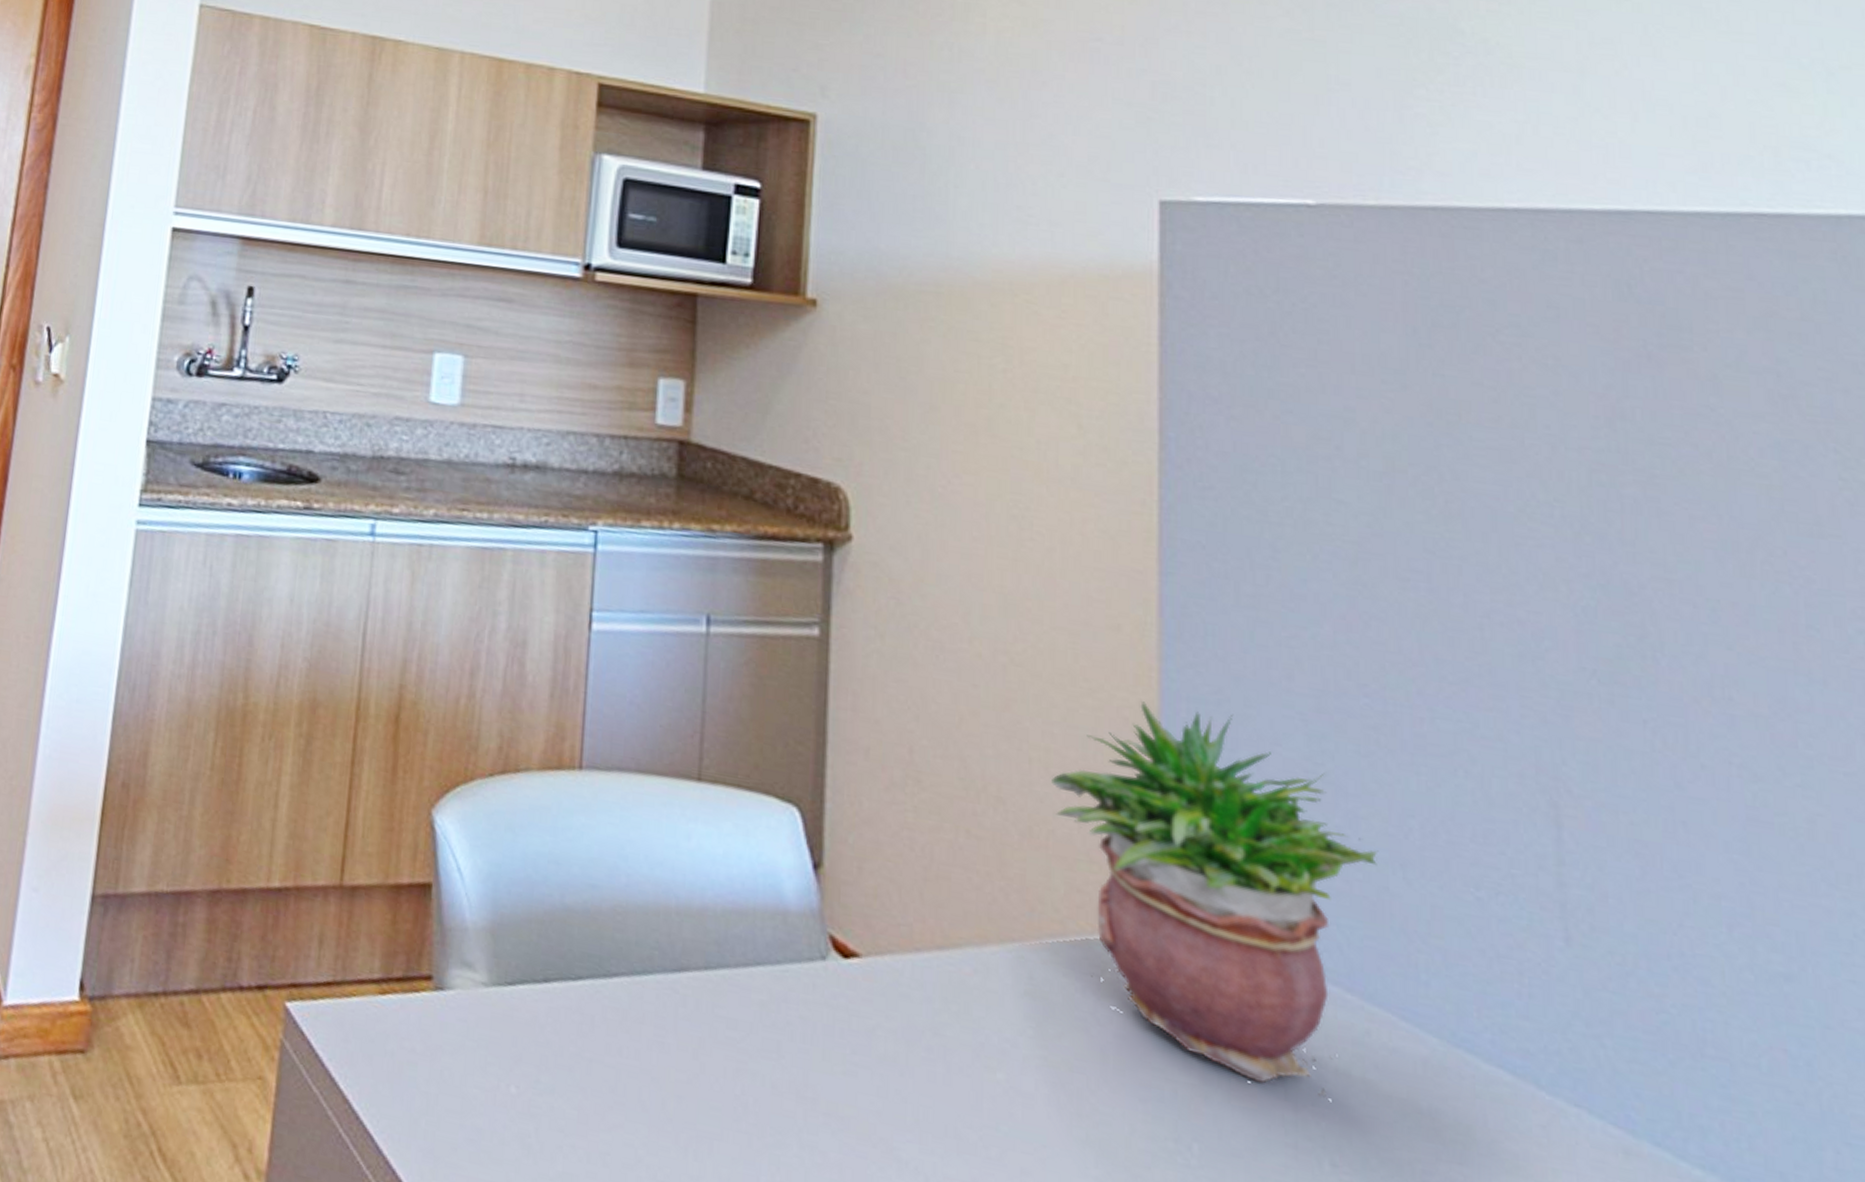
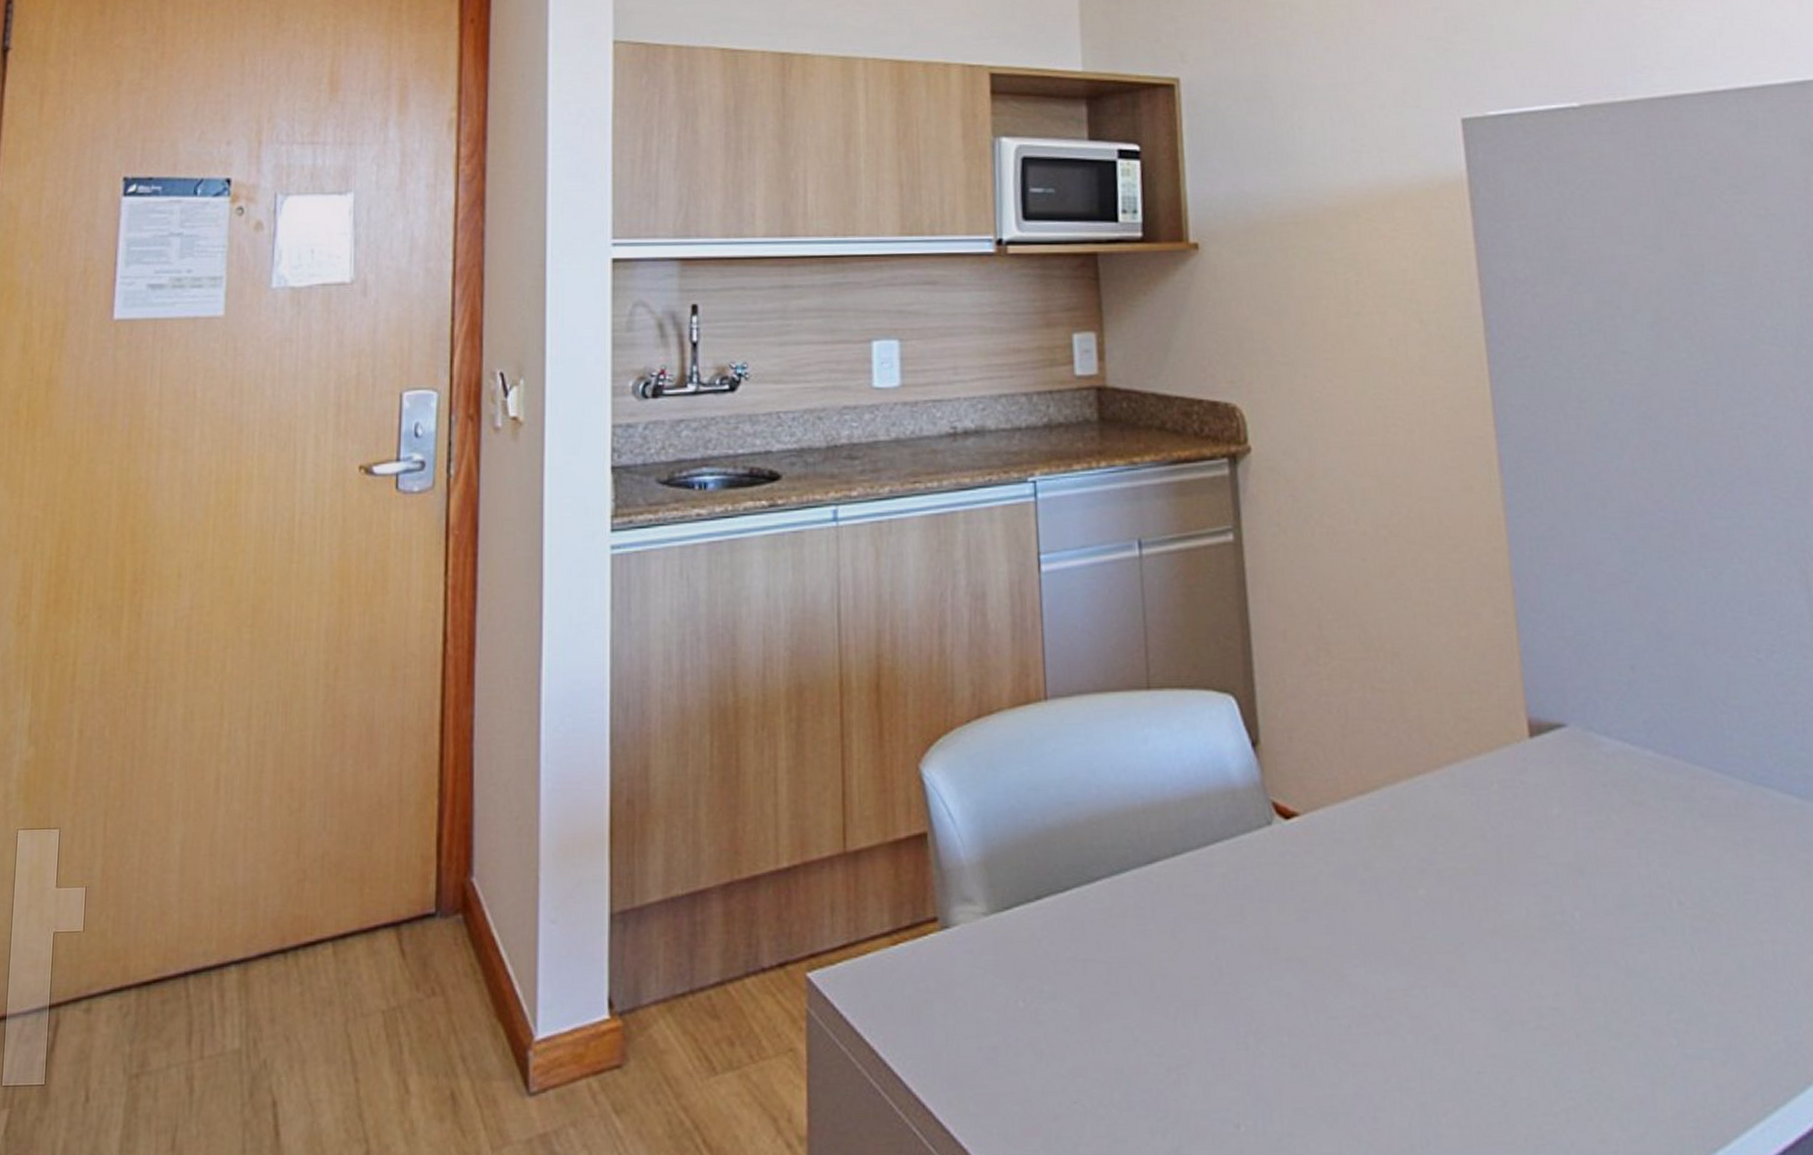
potted plant: present [1050,701,1379,1098] -> none [1432,545,1685,850]

